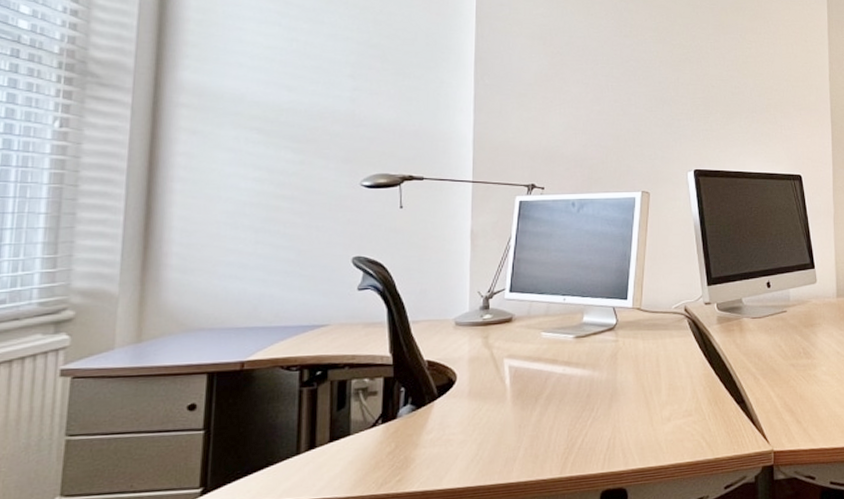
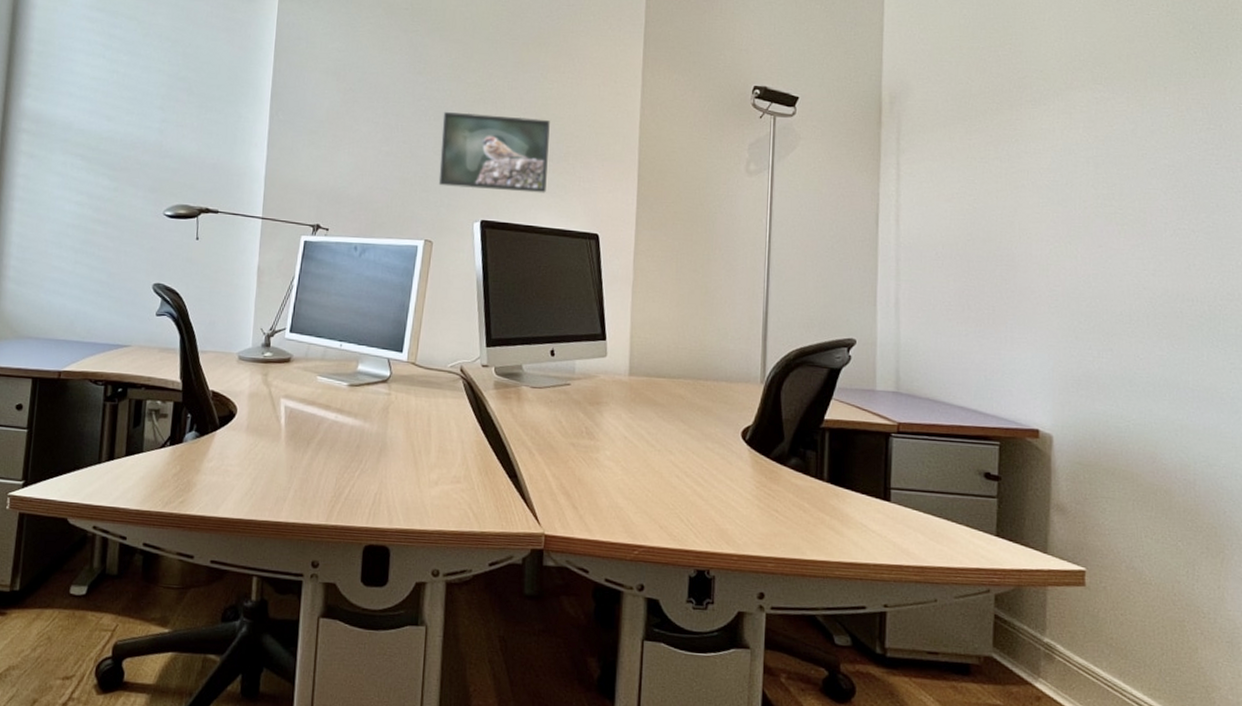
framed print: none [651,71,752,142] -> present [438,111,550,193]

